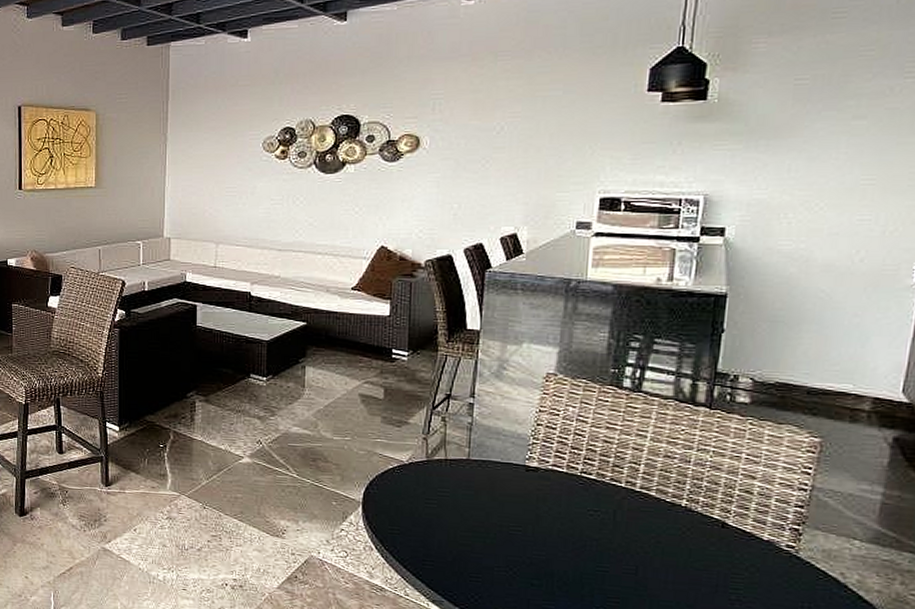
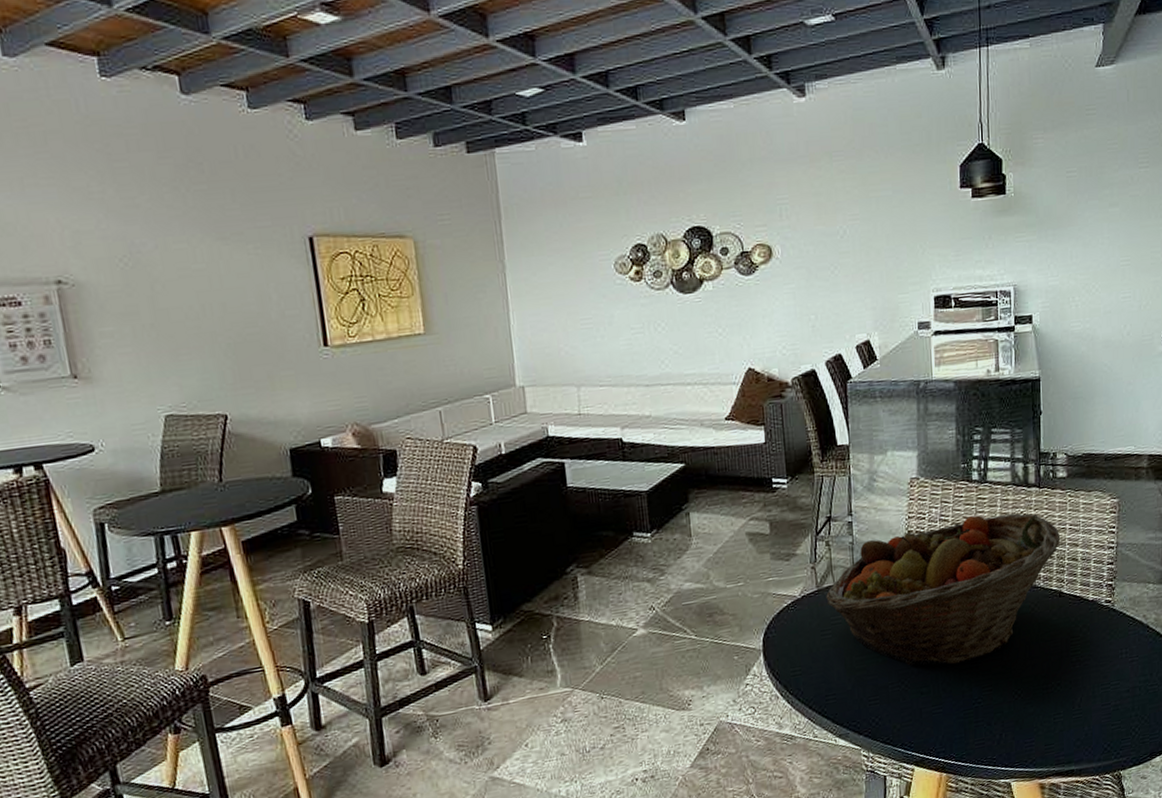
fruit basket: none [435,423,731,567] -> present [826,513,1060,666]

